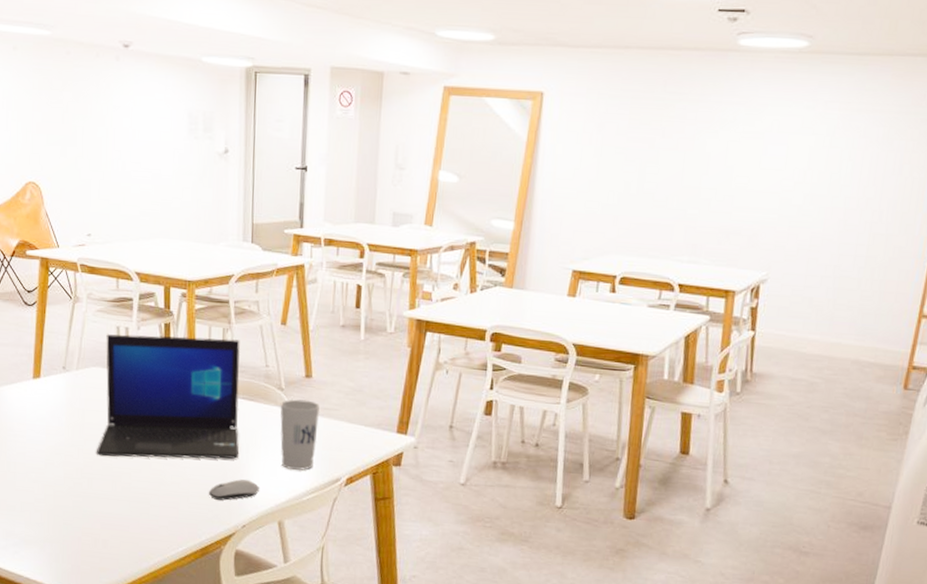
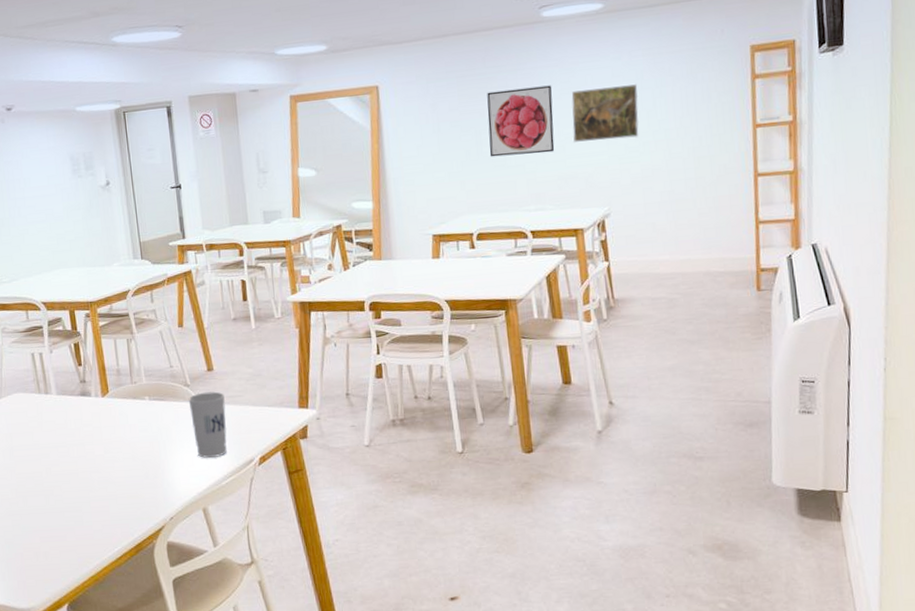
laptop: present [96,334,241,460] -> none [23,347,158,475]
computer mouse: present [208,479,260,501] -> none [134,474,182,498]
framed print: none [651,121,734,201] -> present [487,85,555,157]
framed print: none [745,136,826,200] -> present [571,84,639,142]

